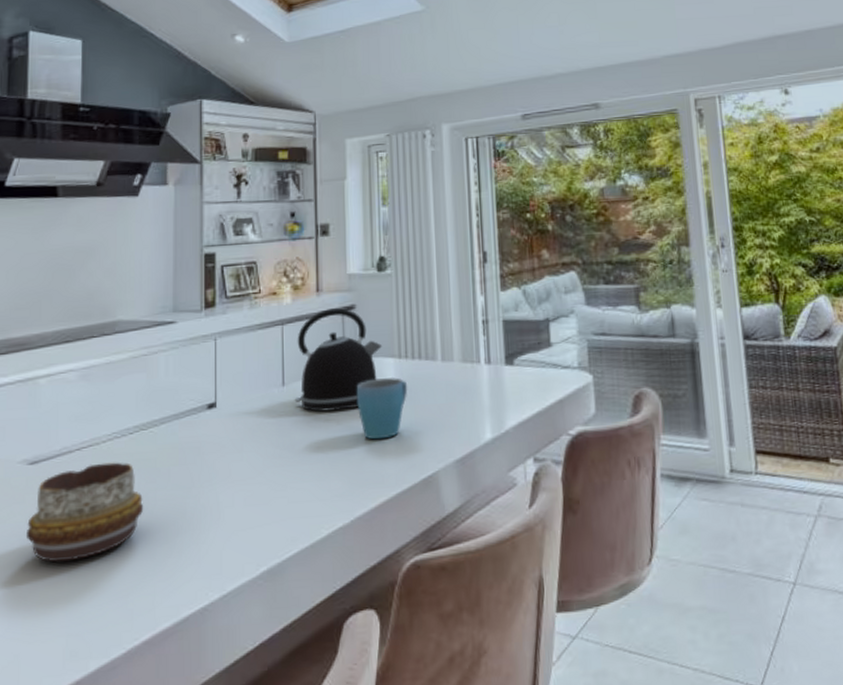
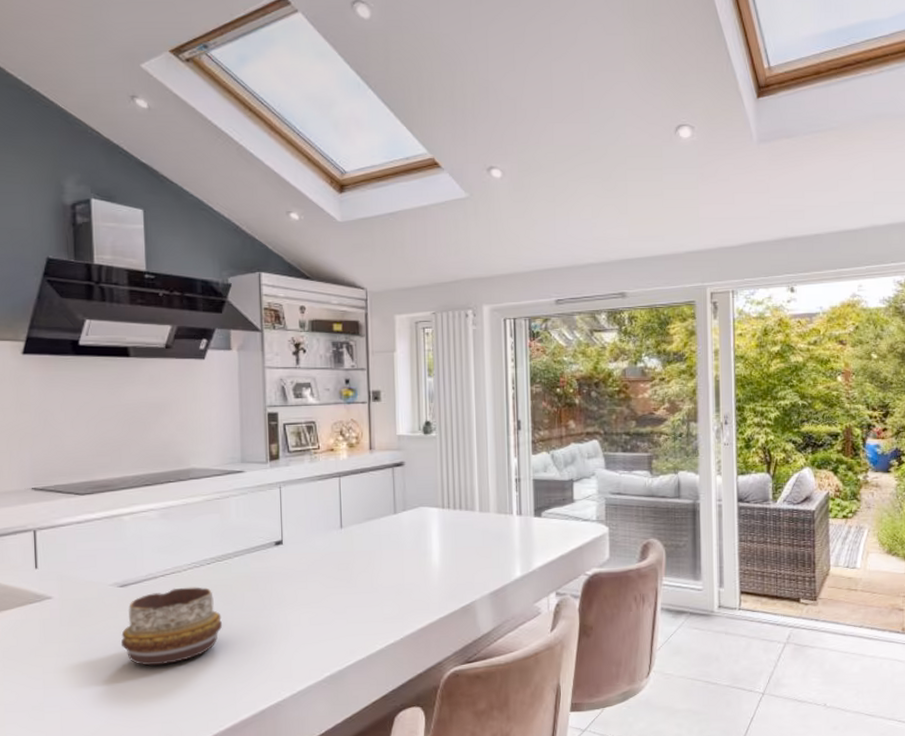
kettle: present [294,308,383,412] -> none [351,464,428,550]
mug: present [356,377,408,440] -> none [405,524,450,575]

